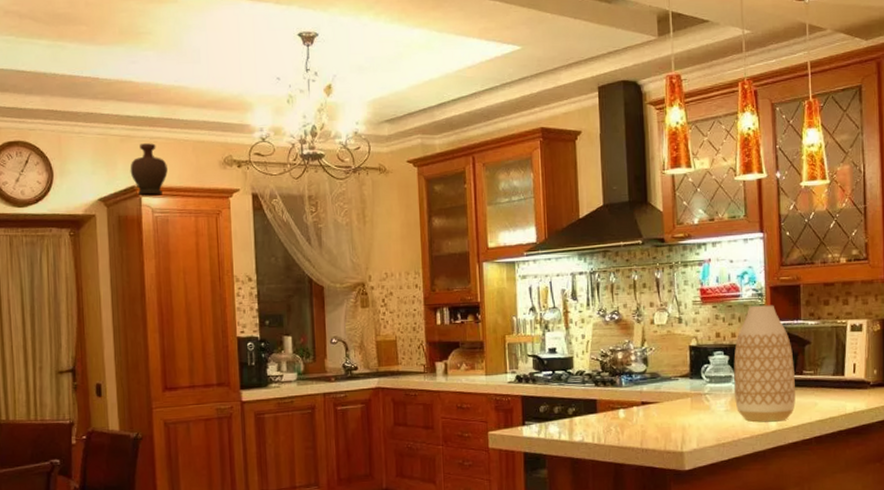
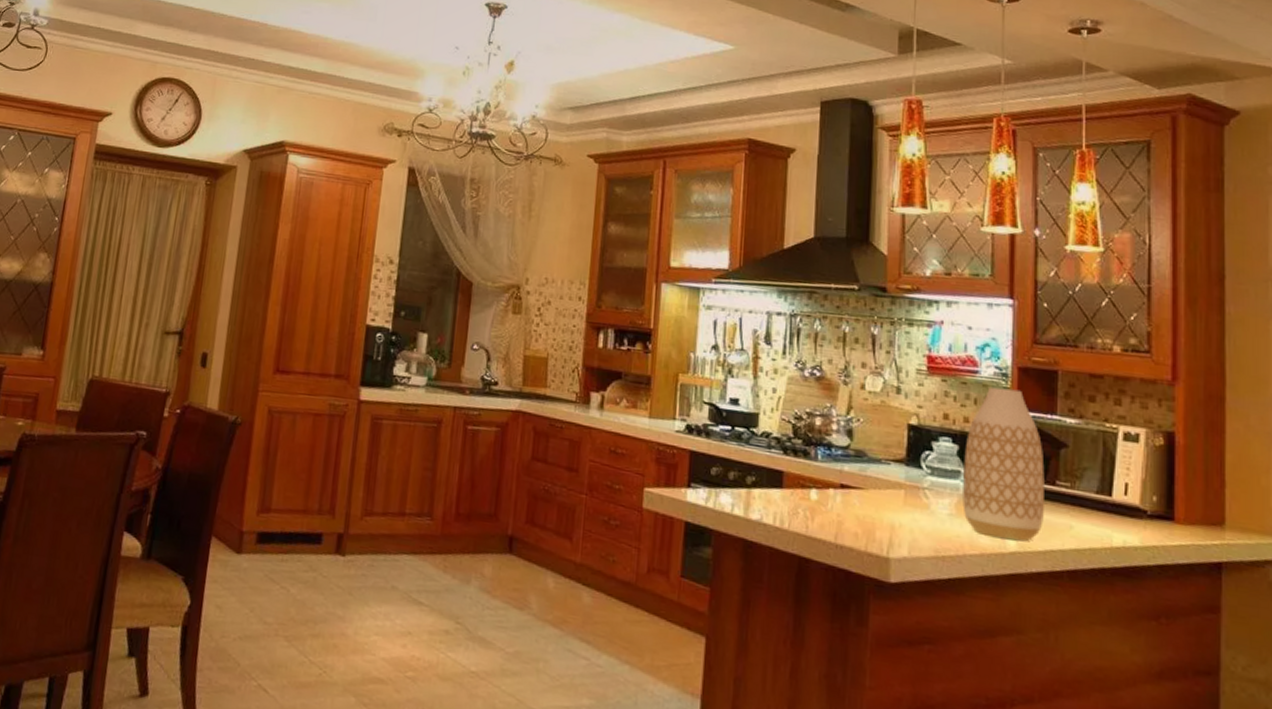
decorative vase: present [130,143,168,197] -> none [281,97,322,156]

